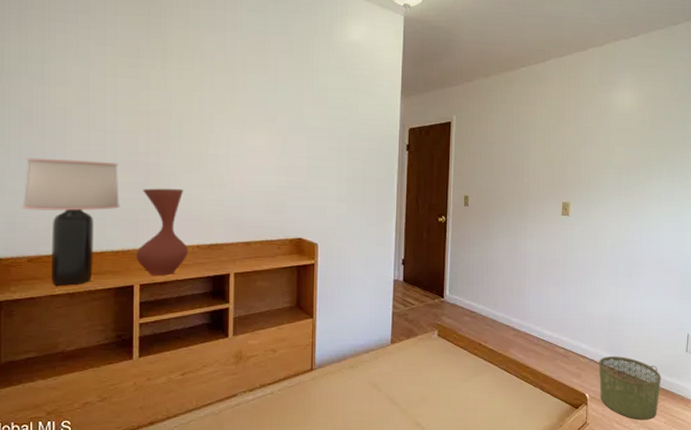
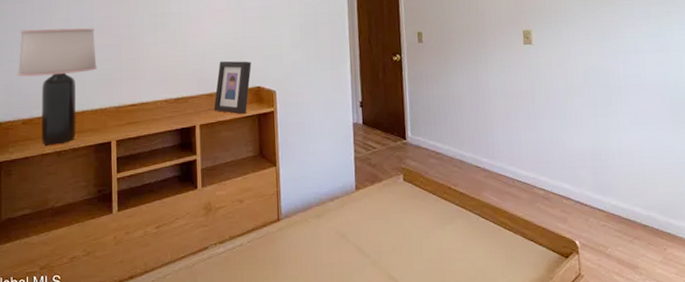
decorative vase: present [135,188,188,276] -> none [112,47,157,132]
picture frame: none [250,209,294,264] -> present [214,61,251,114]
basket: present [598,356,662,420] -> none [586,196,665,271]

